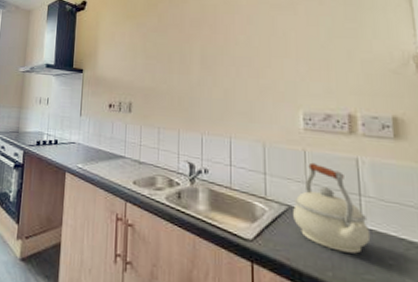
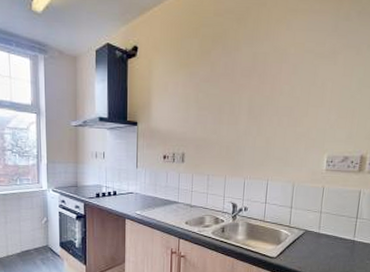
kettle: present [293,162,371,254] -> none [308,196,359,259]

